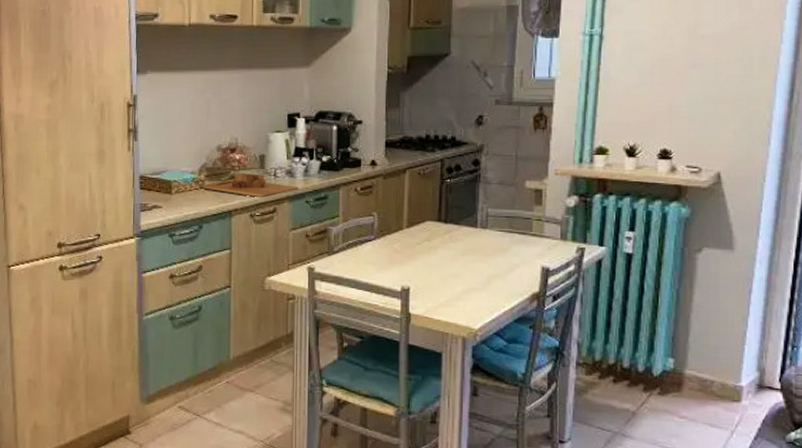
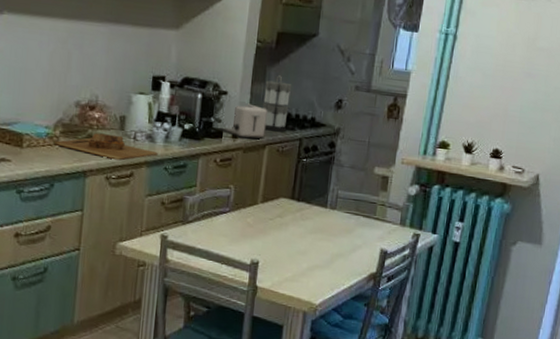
toaster: none [355,130,405,166] -> present [217,103,267,140]
spice rack: none [399,99,428,155] -> present [263,75,292,132]

